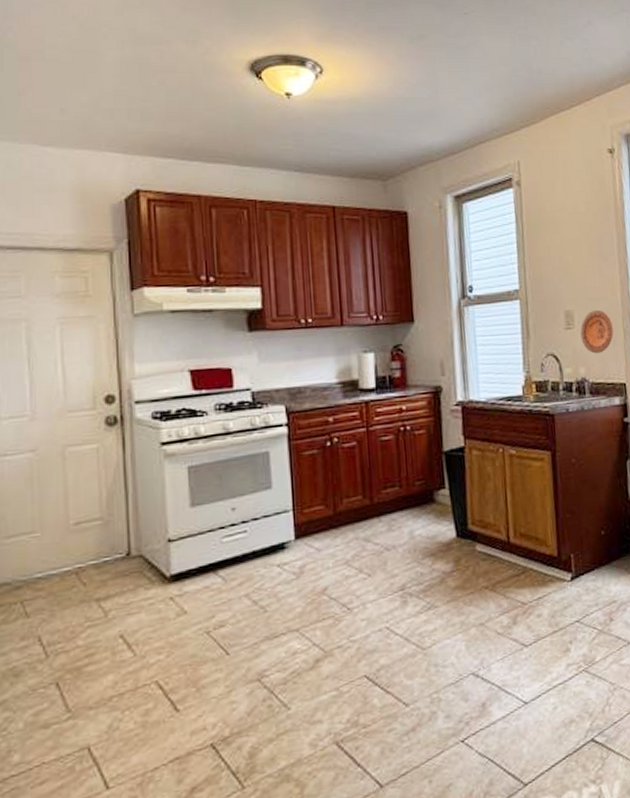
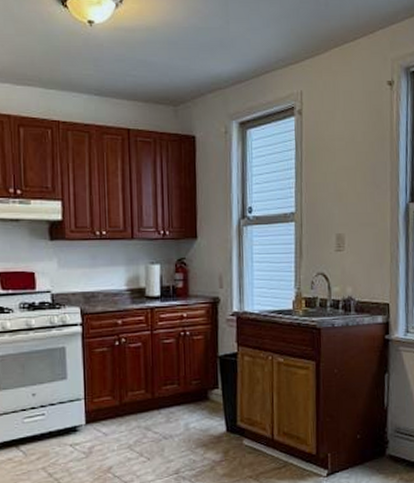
decorative plate: present [580,309,614,354] -> none [350,234,381,275]

